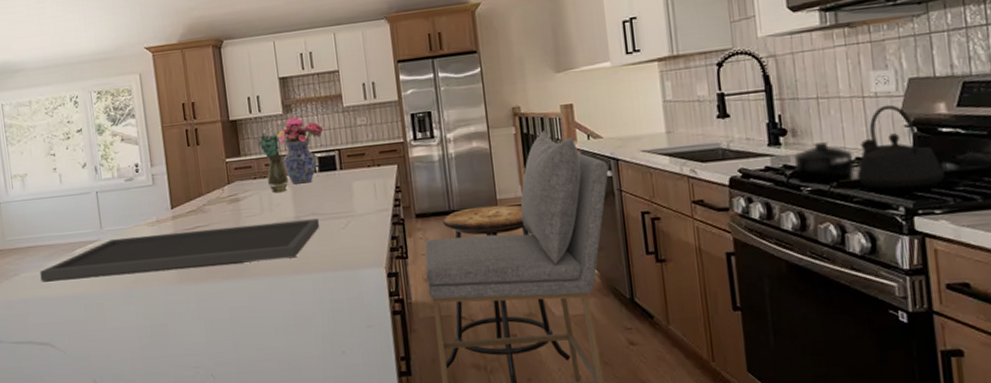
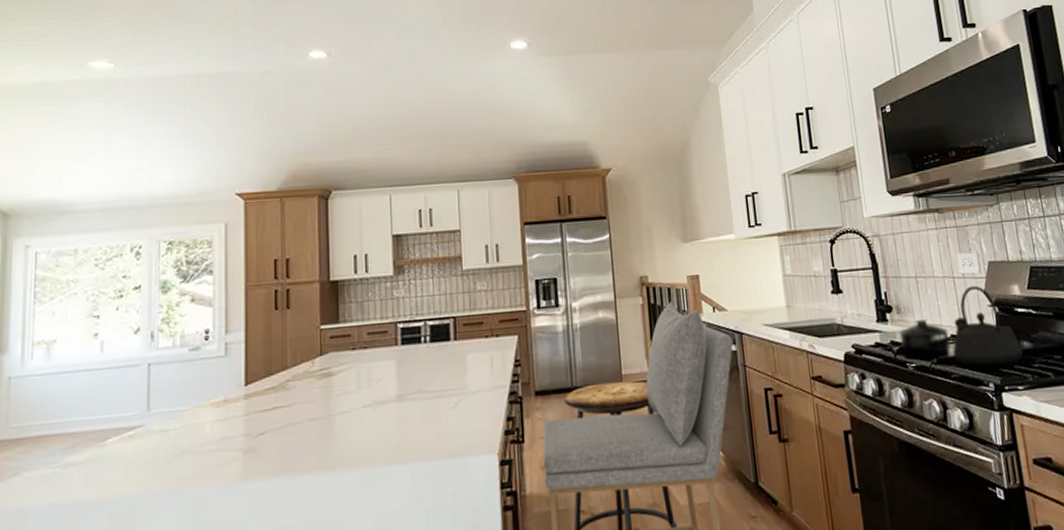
tray: present [40,218,320,282] -> none [52,396,426,484]
vase: present [258,132,289,192] -> none [361,296,394,366]
flower arrangement: present [276,117,324,185] -> none [384,279,439,357]

